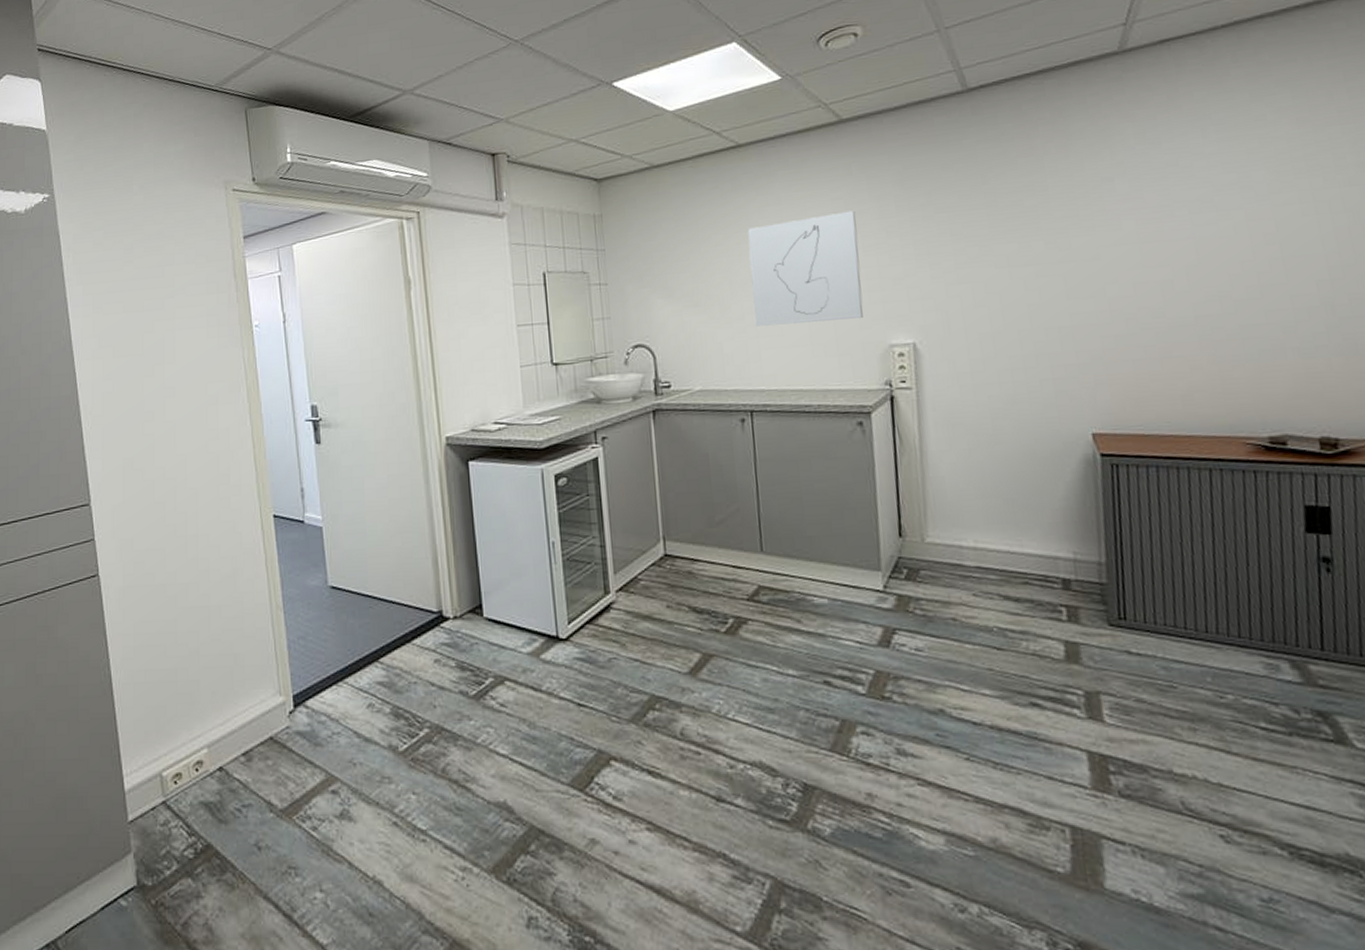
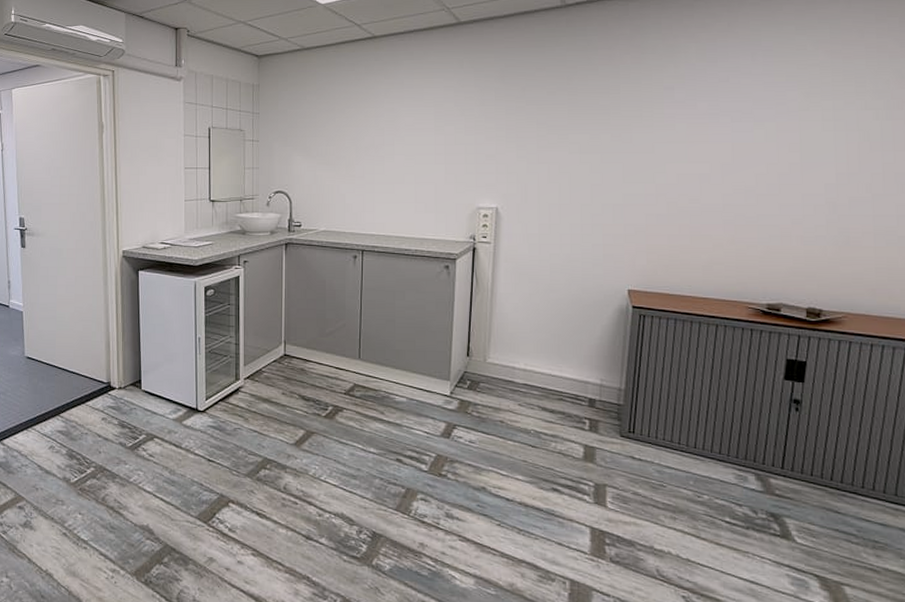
wall art: present [748,210,863,327] -> none [372,97,463,184]

